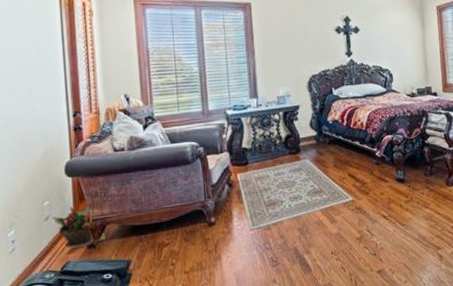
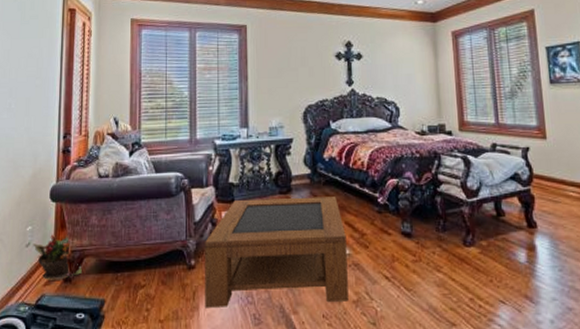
coffee table: none [223,153,353,258] -> present [205,197,349,309]

